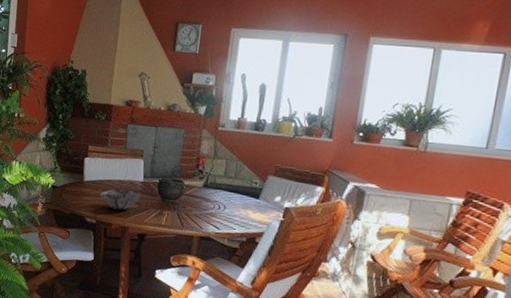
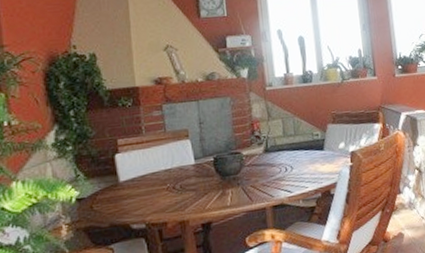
decorative bowl: present [99,188,140,211] -> none [144,177,195,205]

